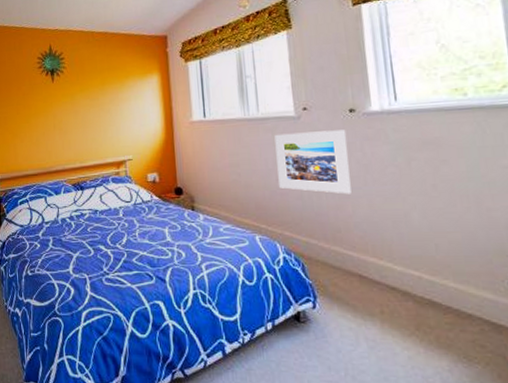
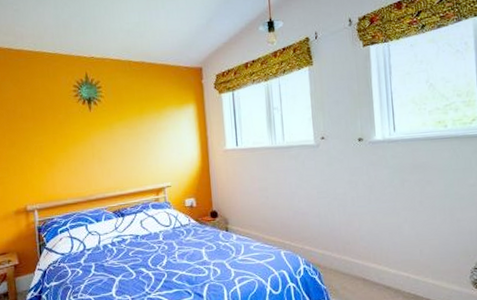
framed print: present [274,130,352,194] -> none [297,156,359,212]

